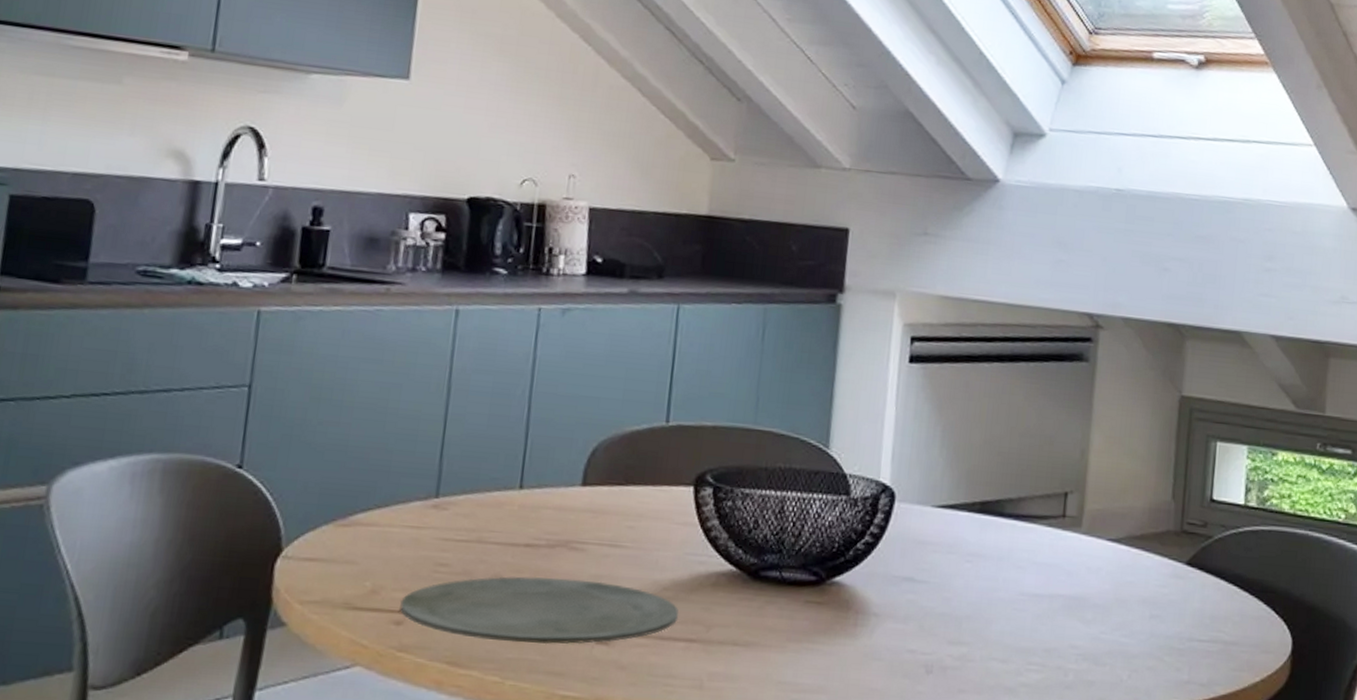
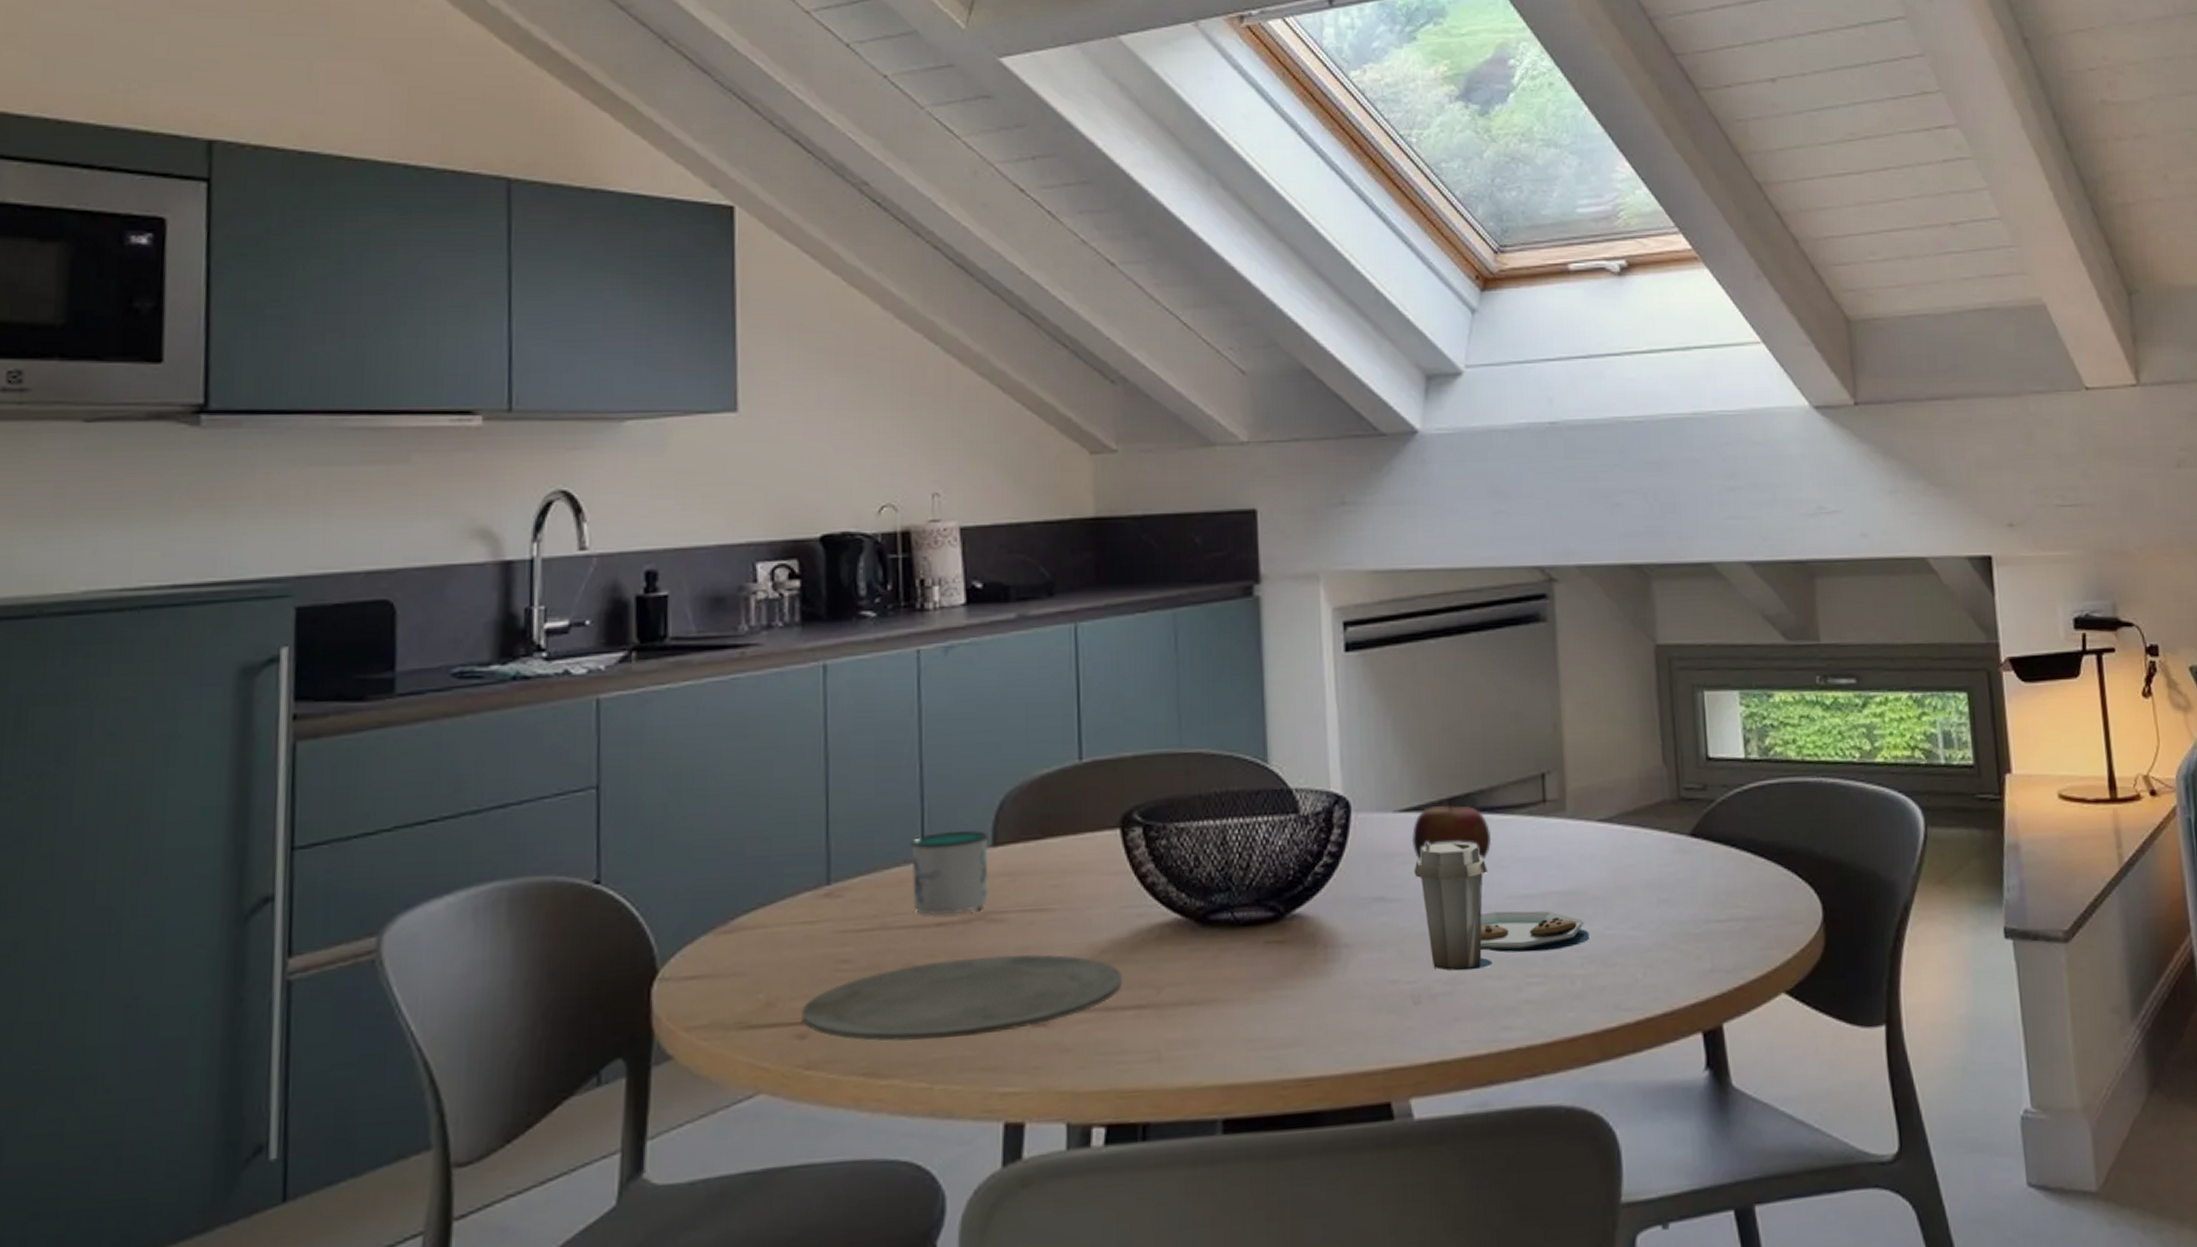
mug: none [508,467,581,539] -> present [910,829,990,915]
plate: none [942,537,1086,652] -> present [1414,842,1589,971]
apple: none [943,503,1014,559] -> present [1411,800,1492,861]

